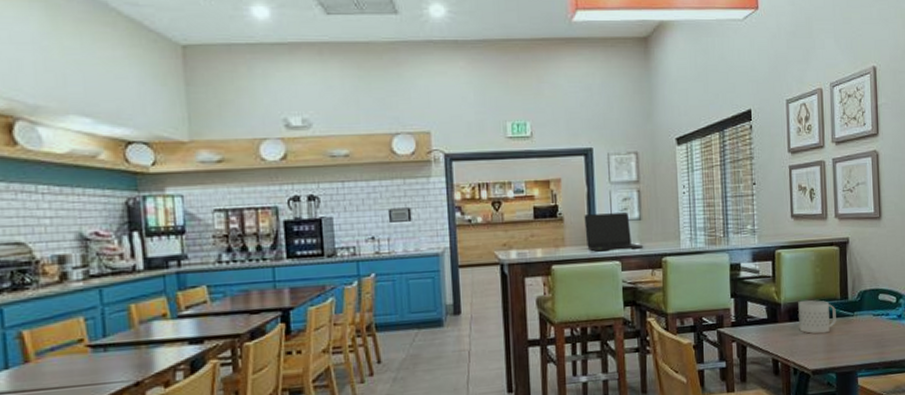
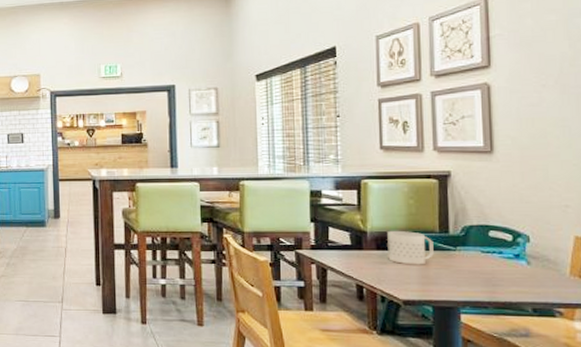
laptop: present [584,212,644,252] -> none [166,140,221,173]

